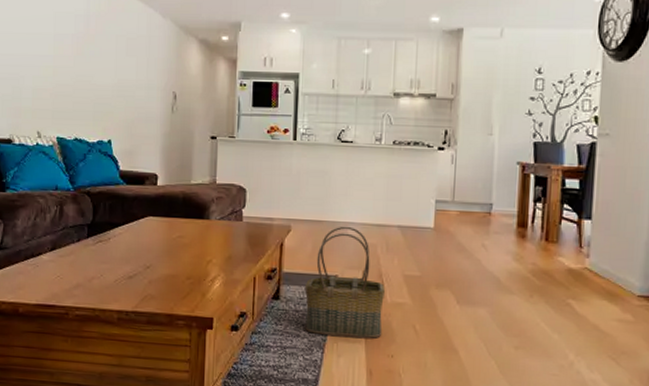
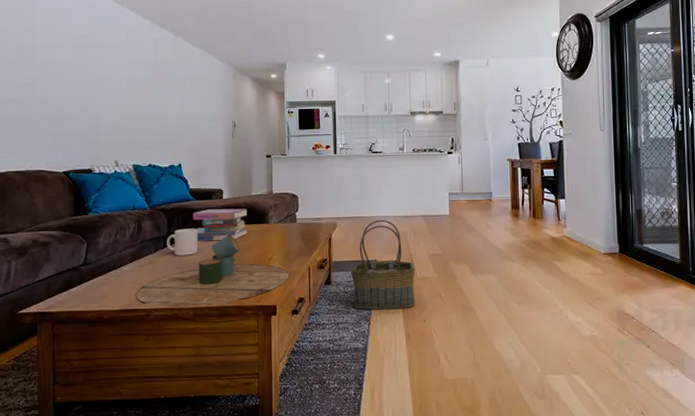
decorative tray: none [54,228,231,310] -> present [135,234,289,307]
mug: none [91,217,126,249] -> present [167,228,198,256]
books: none [122,196,185,235] -> present [193,208,248,241]

